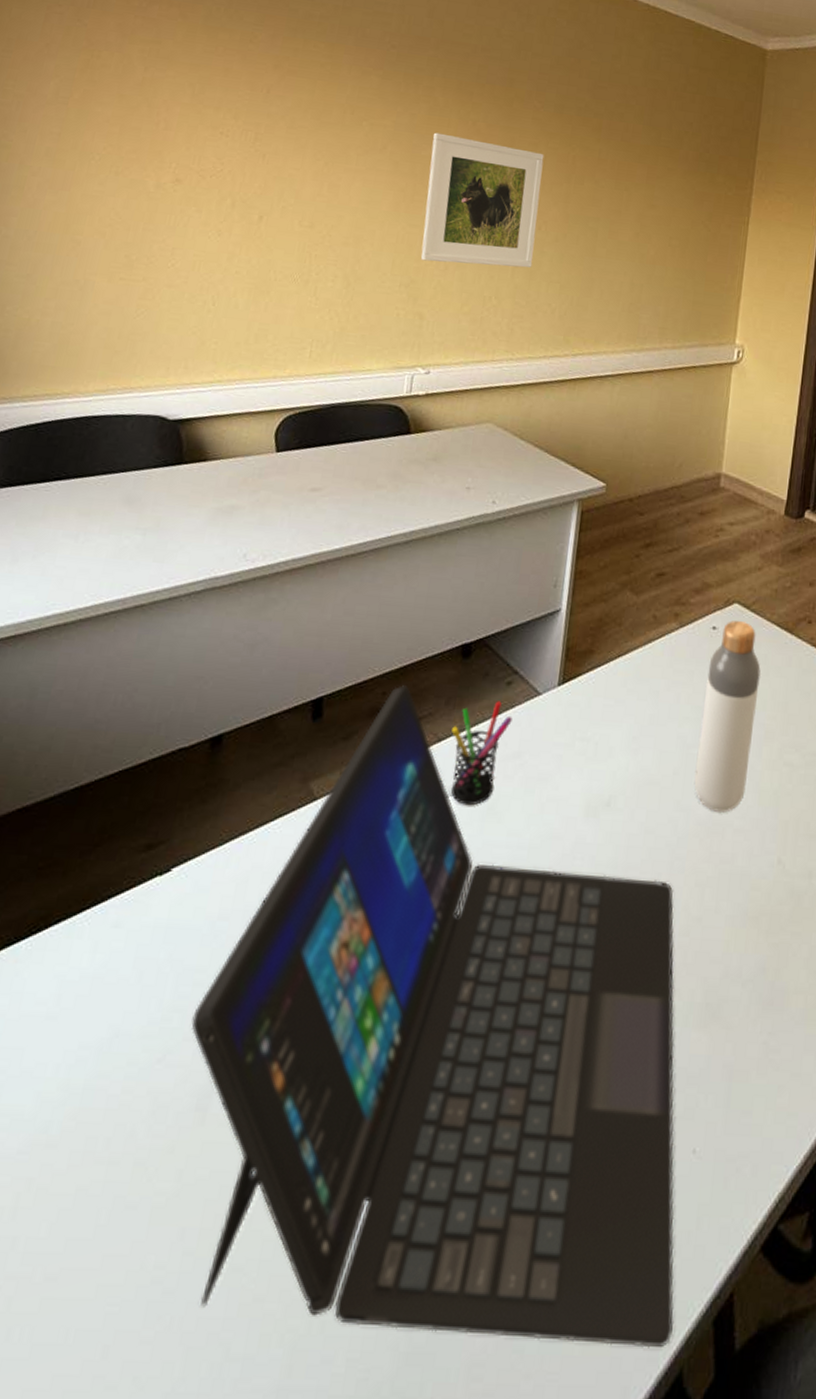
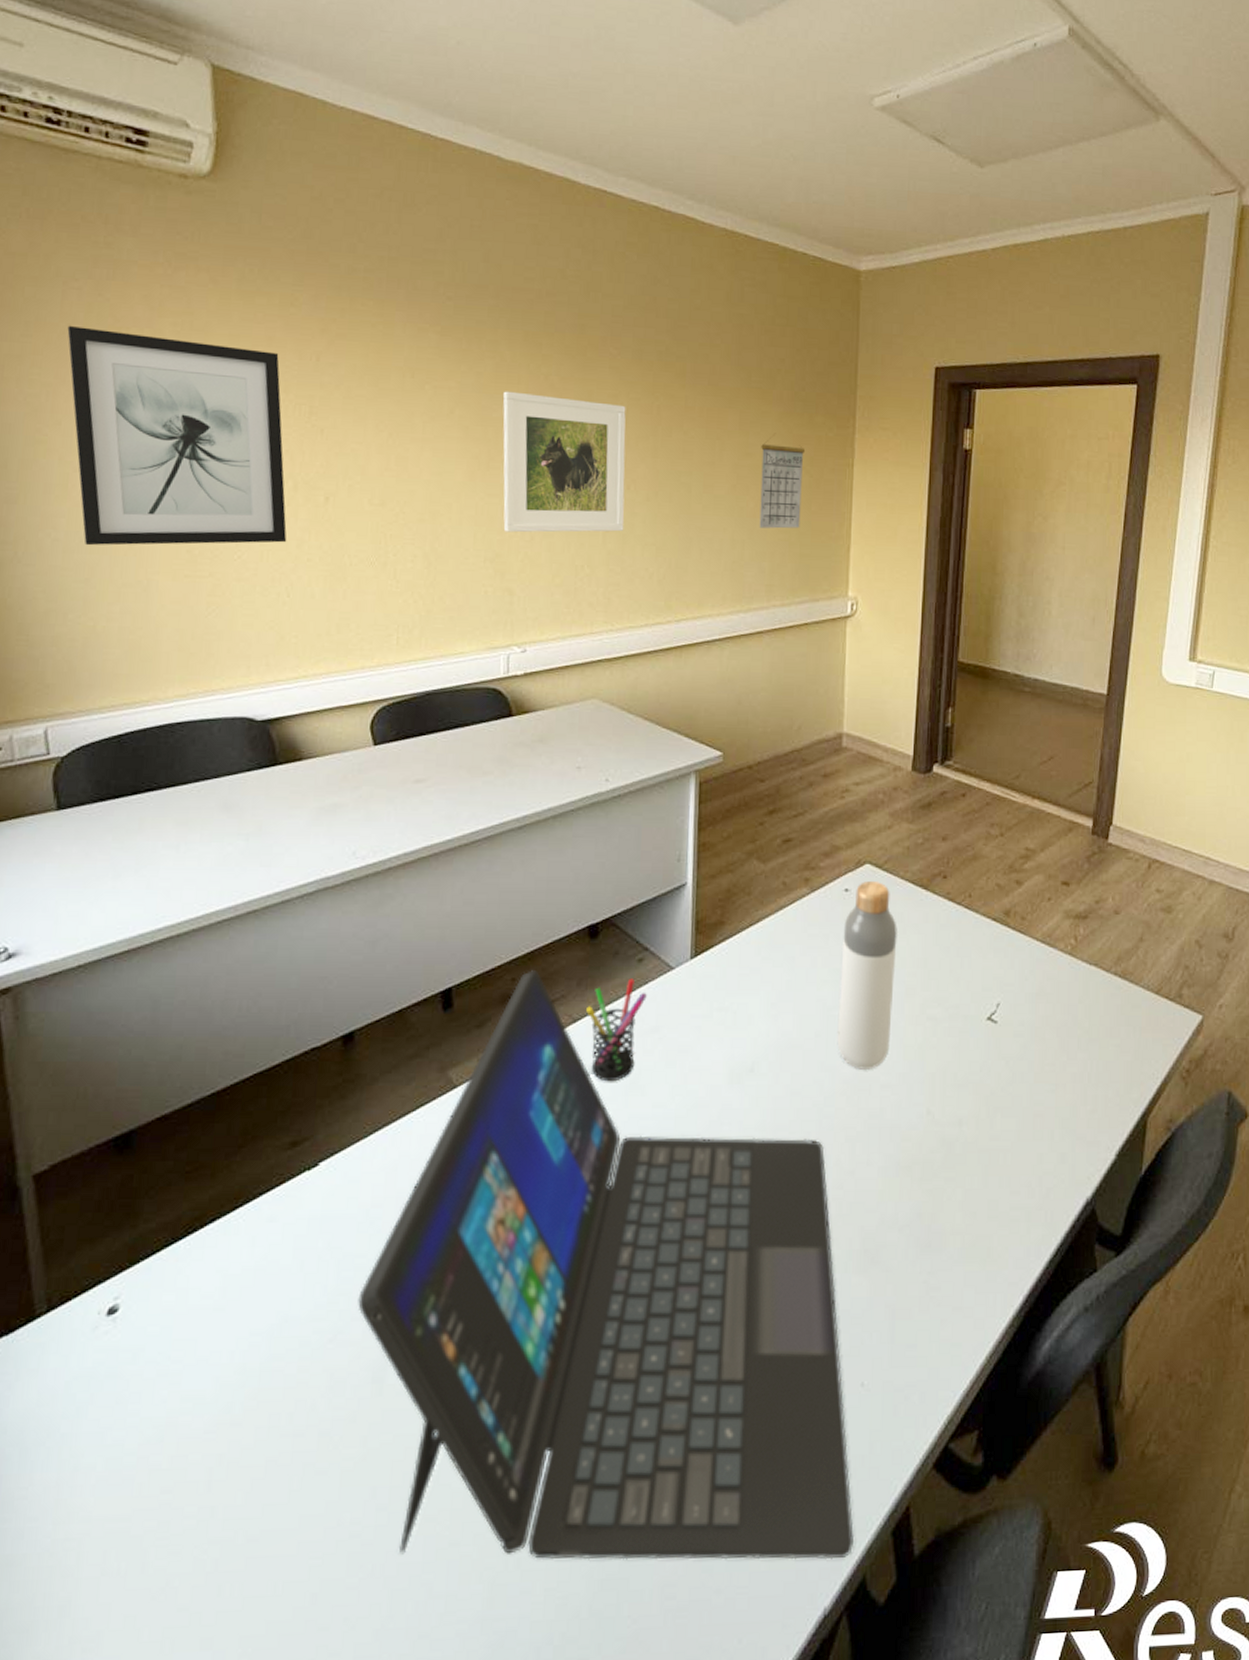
wall art: none [31,44,234,255] -> present [67,325,287,546]
calendar: none [657,188,706,277] -> present [759,433,806,529]

